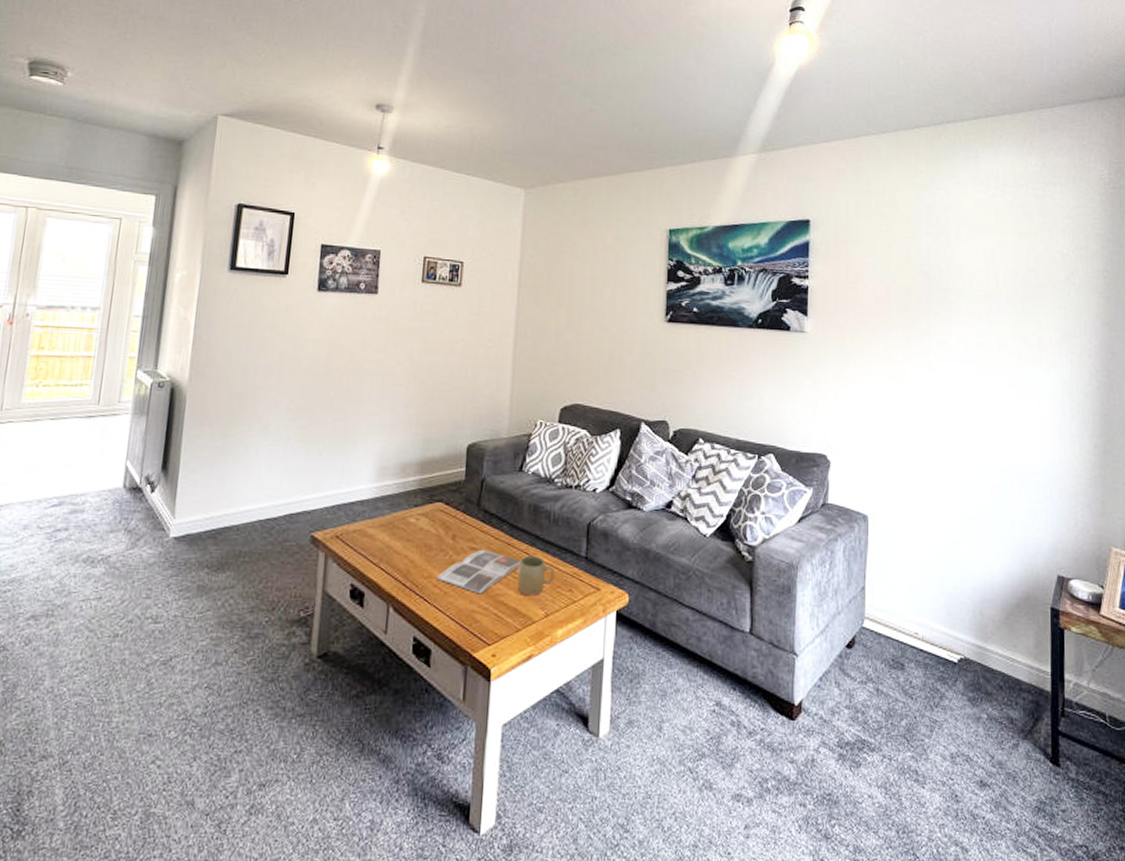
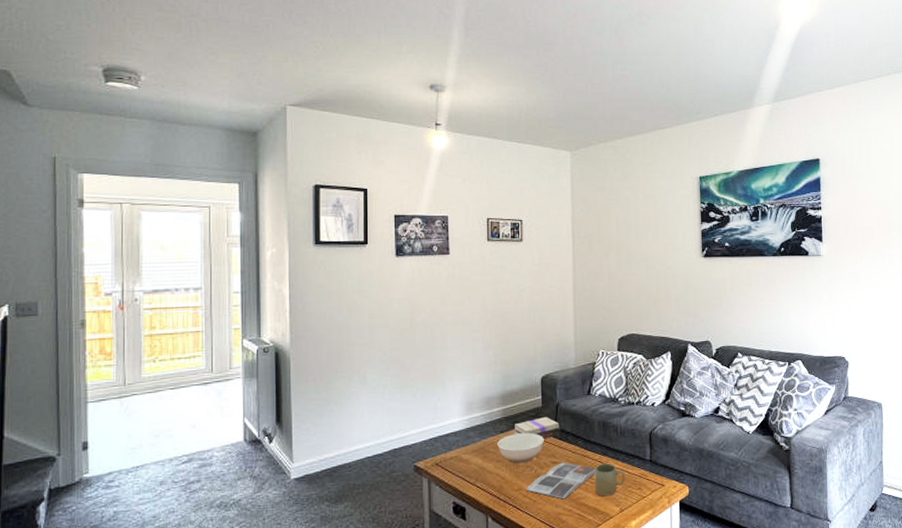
bowl: none [409,509,464,546] -> present [497,433,544,464]
books: none [429,493,484,518] -> present [514,417,561,438]

